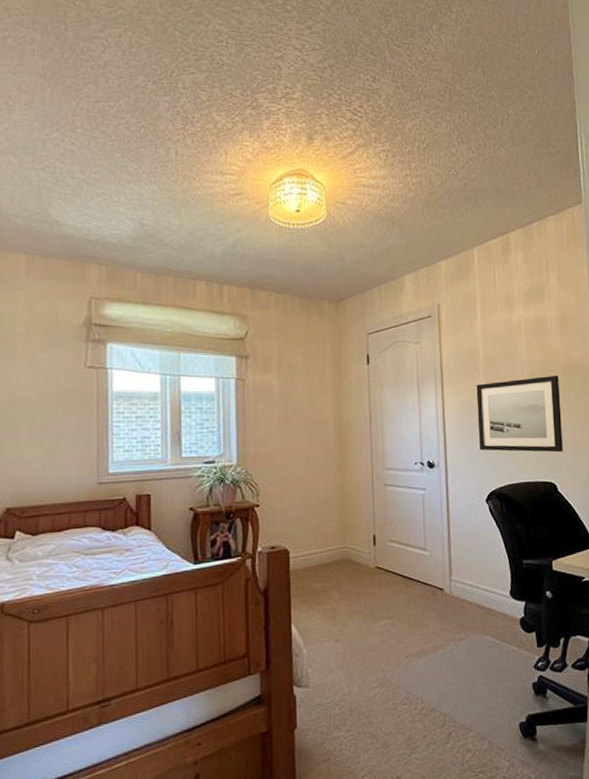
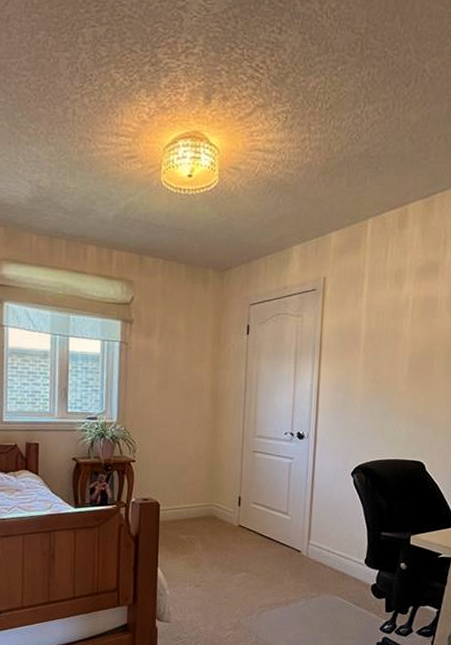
wall art: present [476,376,564,453] -> none [351,356,442,433]

